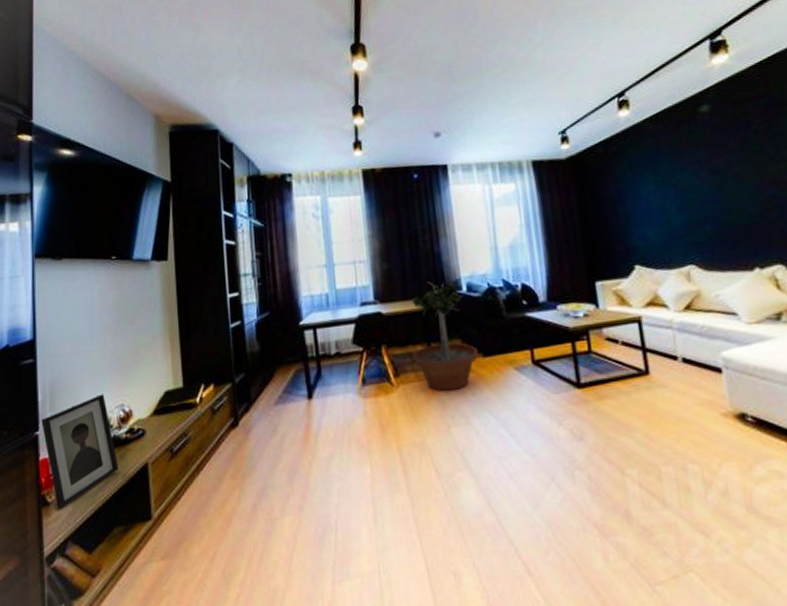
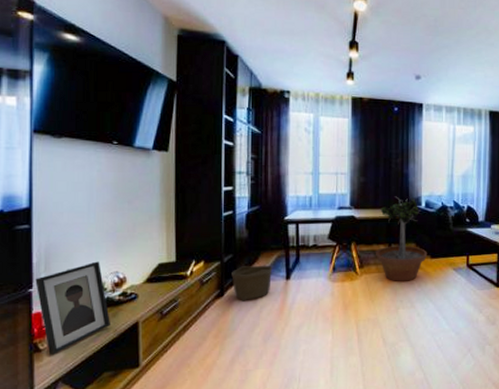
basket: none [245,382,292,431] -> present [231,265,273,301]

